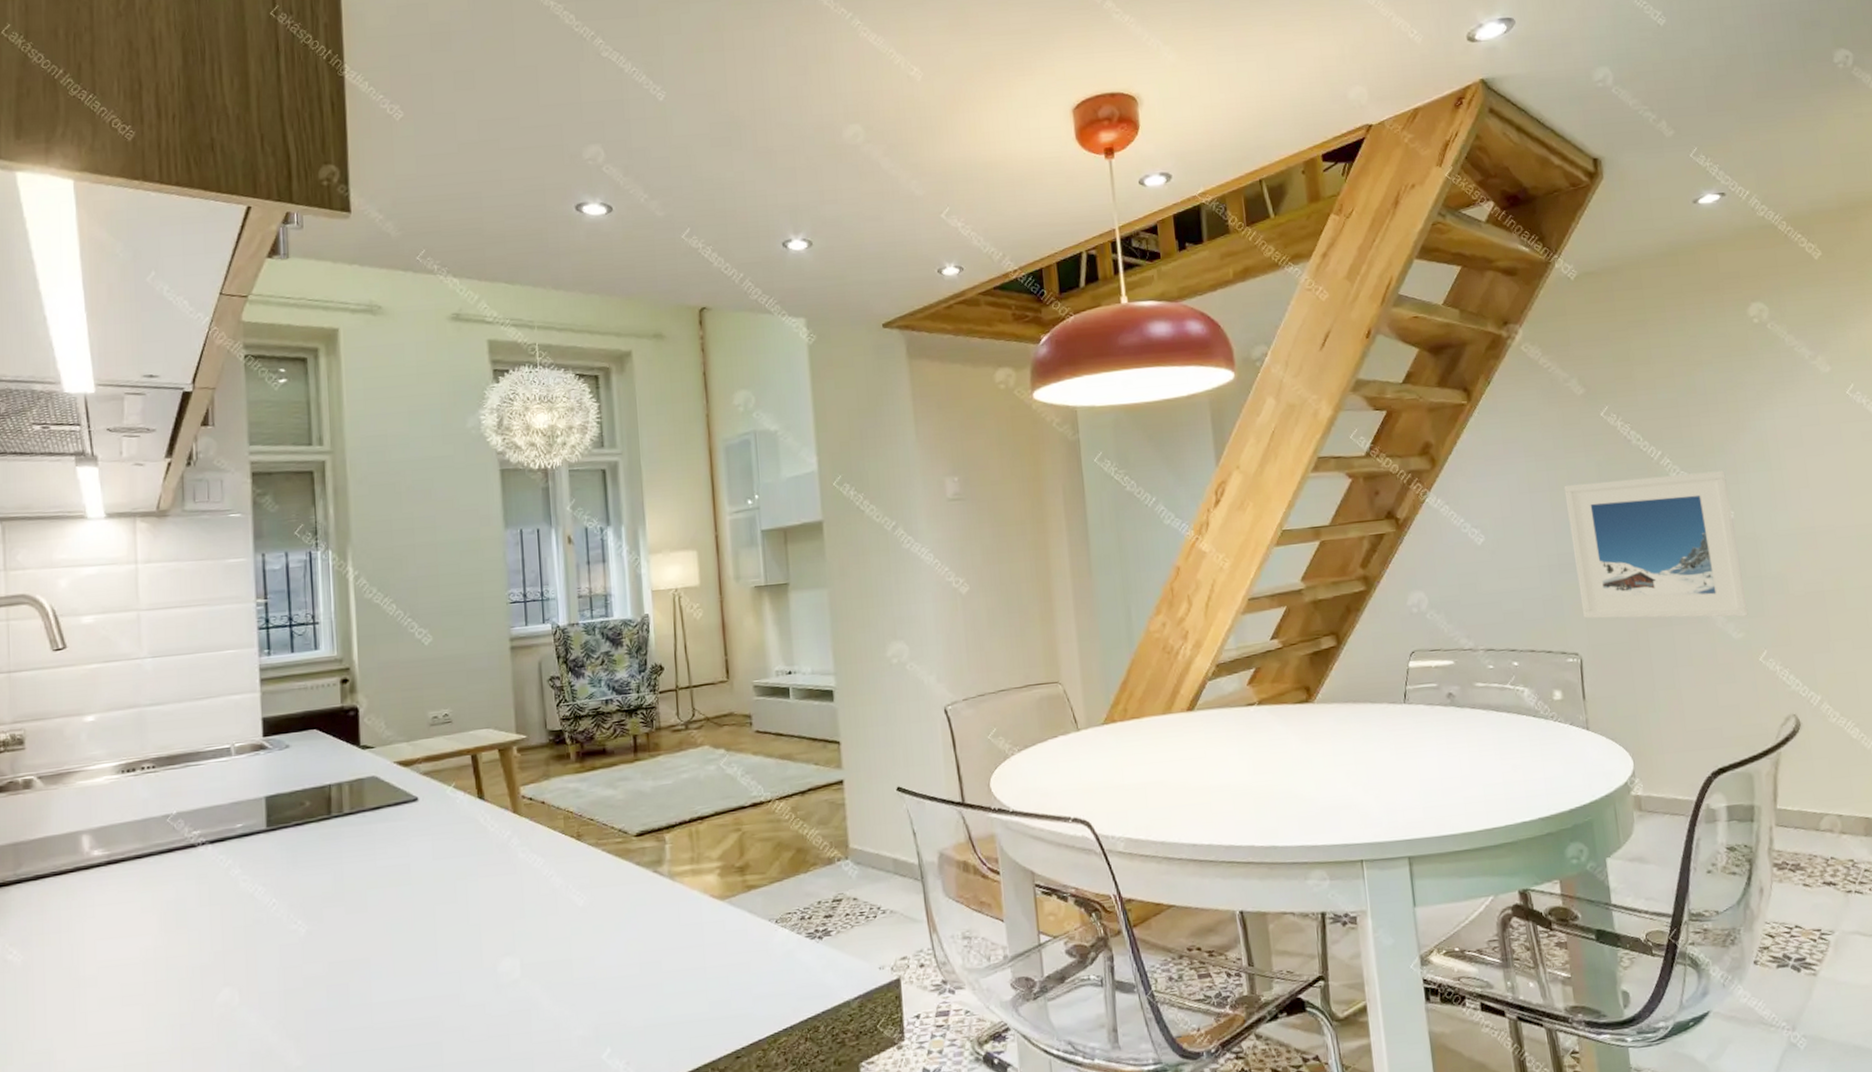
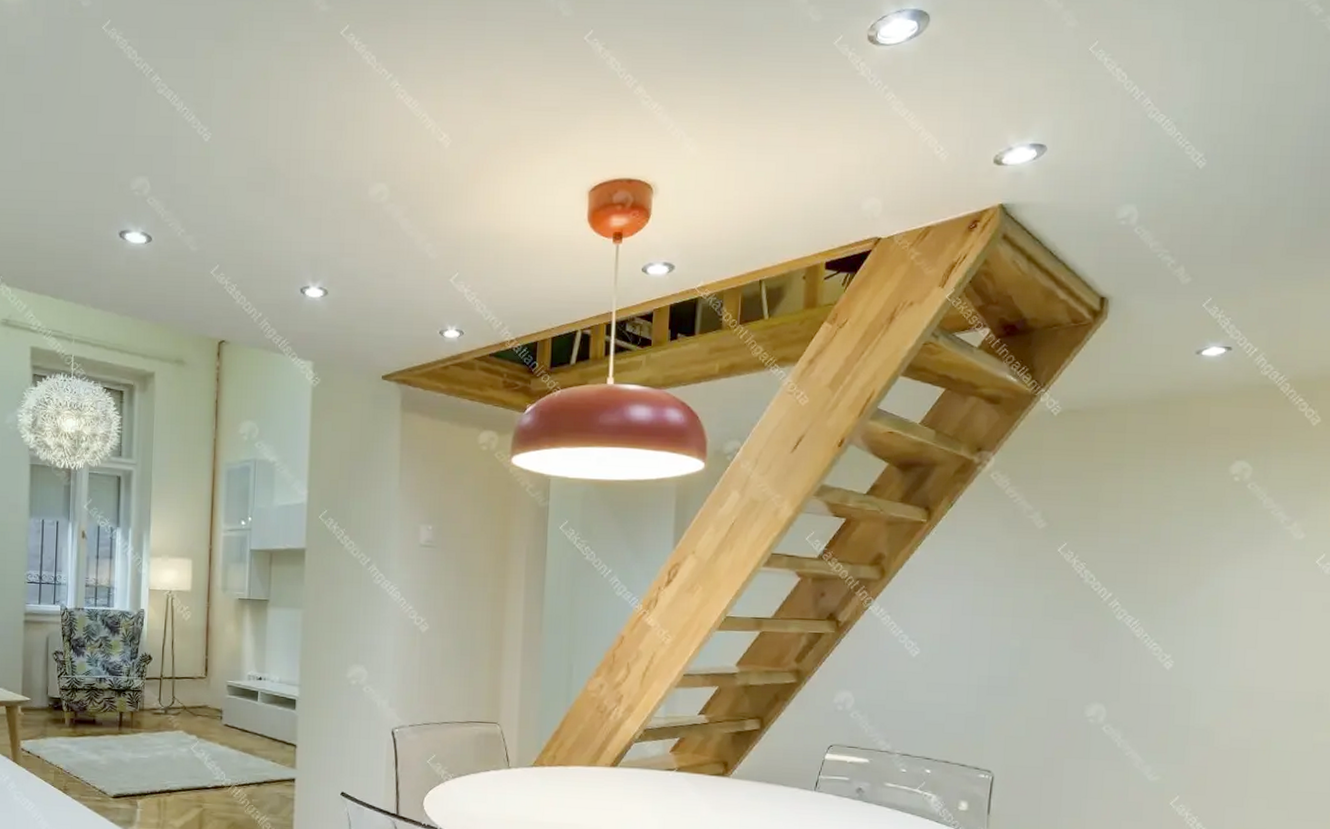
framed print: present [1563,470,1748,619] -> none [1003,612,1173,761]

